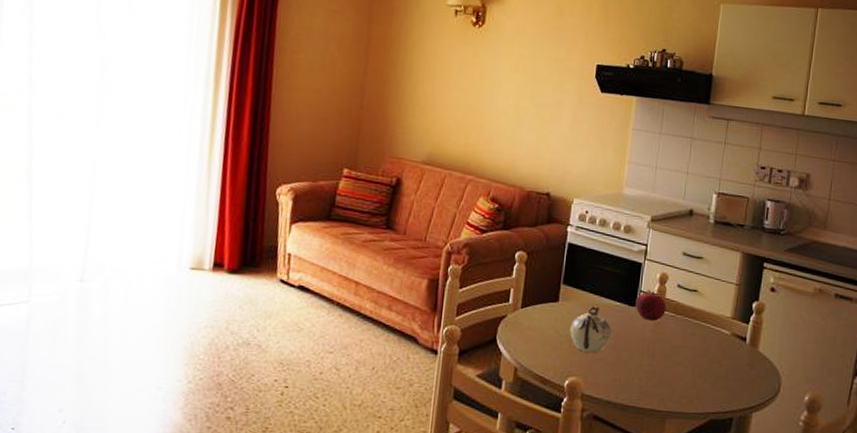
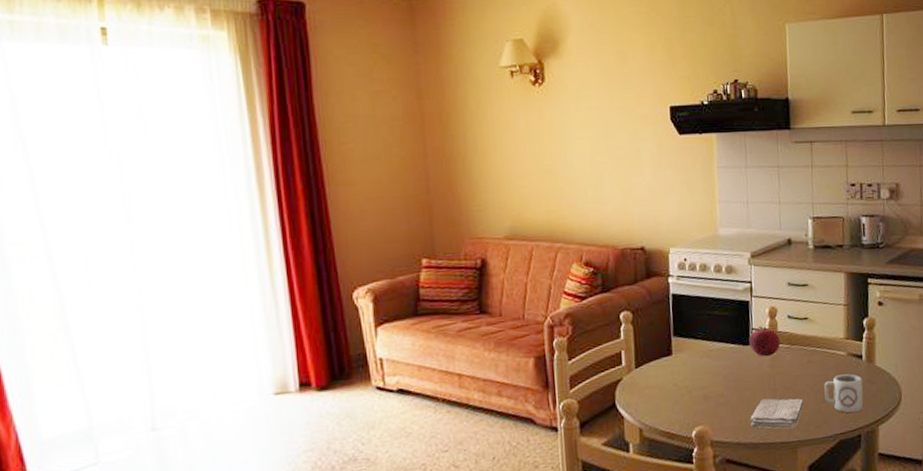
teapot: present [570,306,611,354] -> none [688,352,730,400]
washcloth: none [623,362,680,398] -> present [750,398,804,429]
cup: none [702,353,742,395] -> present [824,374,864,413]

